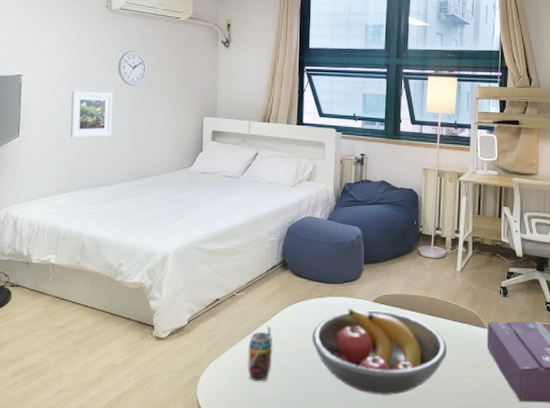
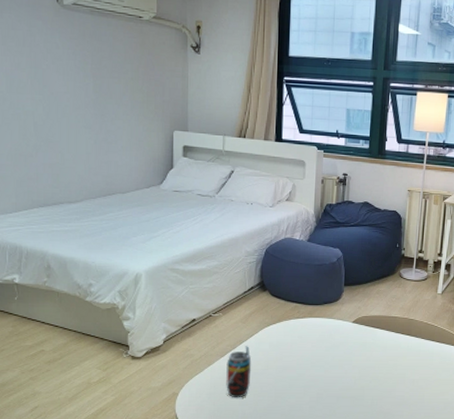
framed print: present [70,91,113,138] -> none [23,99,72,151]
wall clock: present [118,51,147,86] -> none [75,54,107,95]
fruit bowl: present [312,308,447,396] -> none [291,328,424,411]

